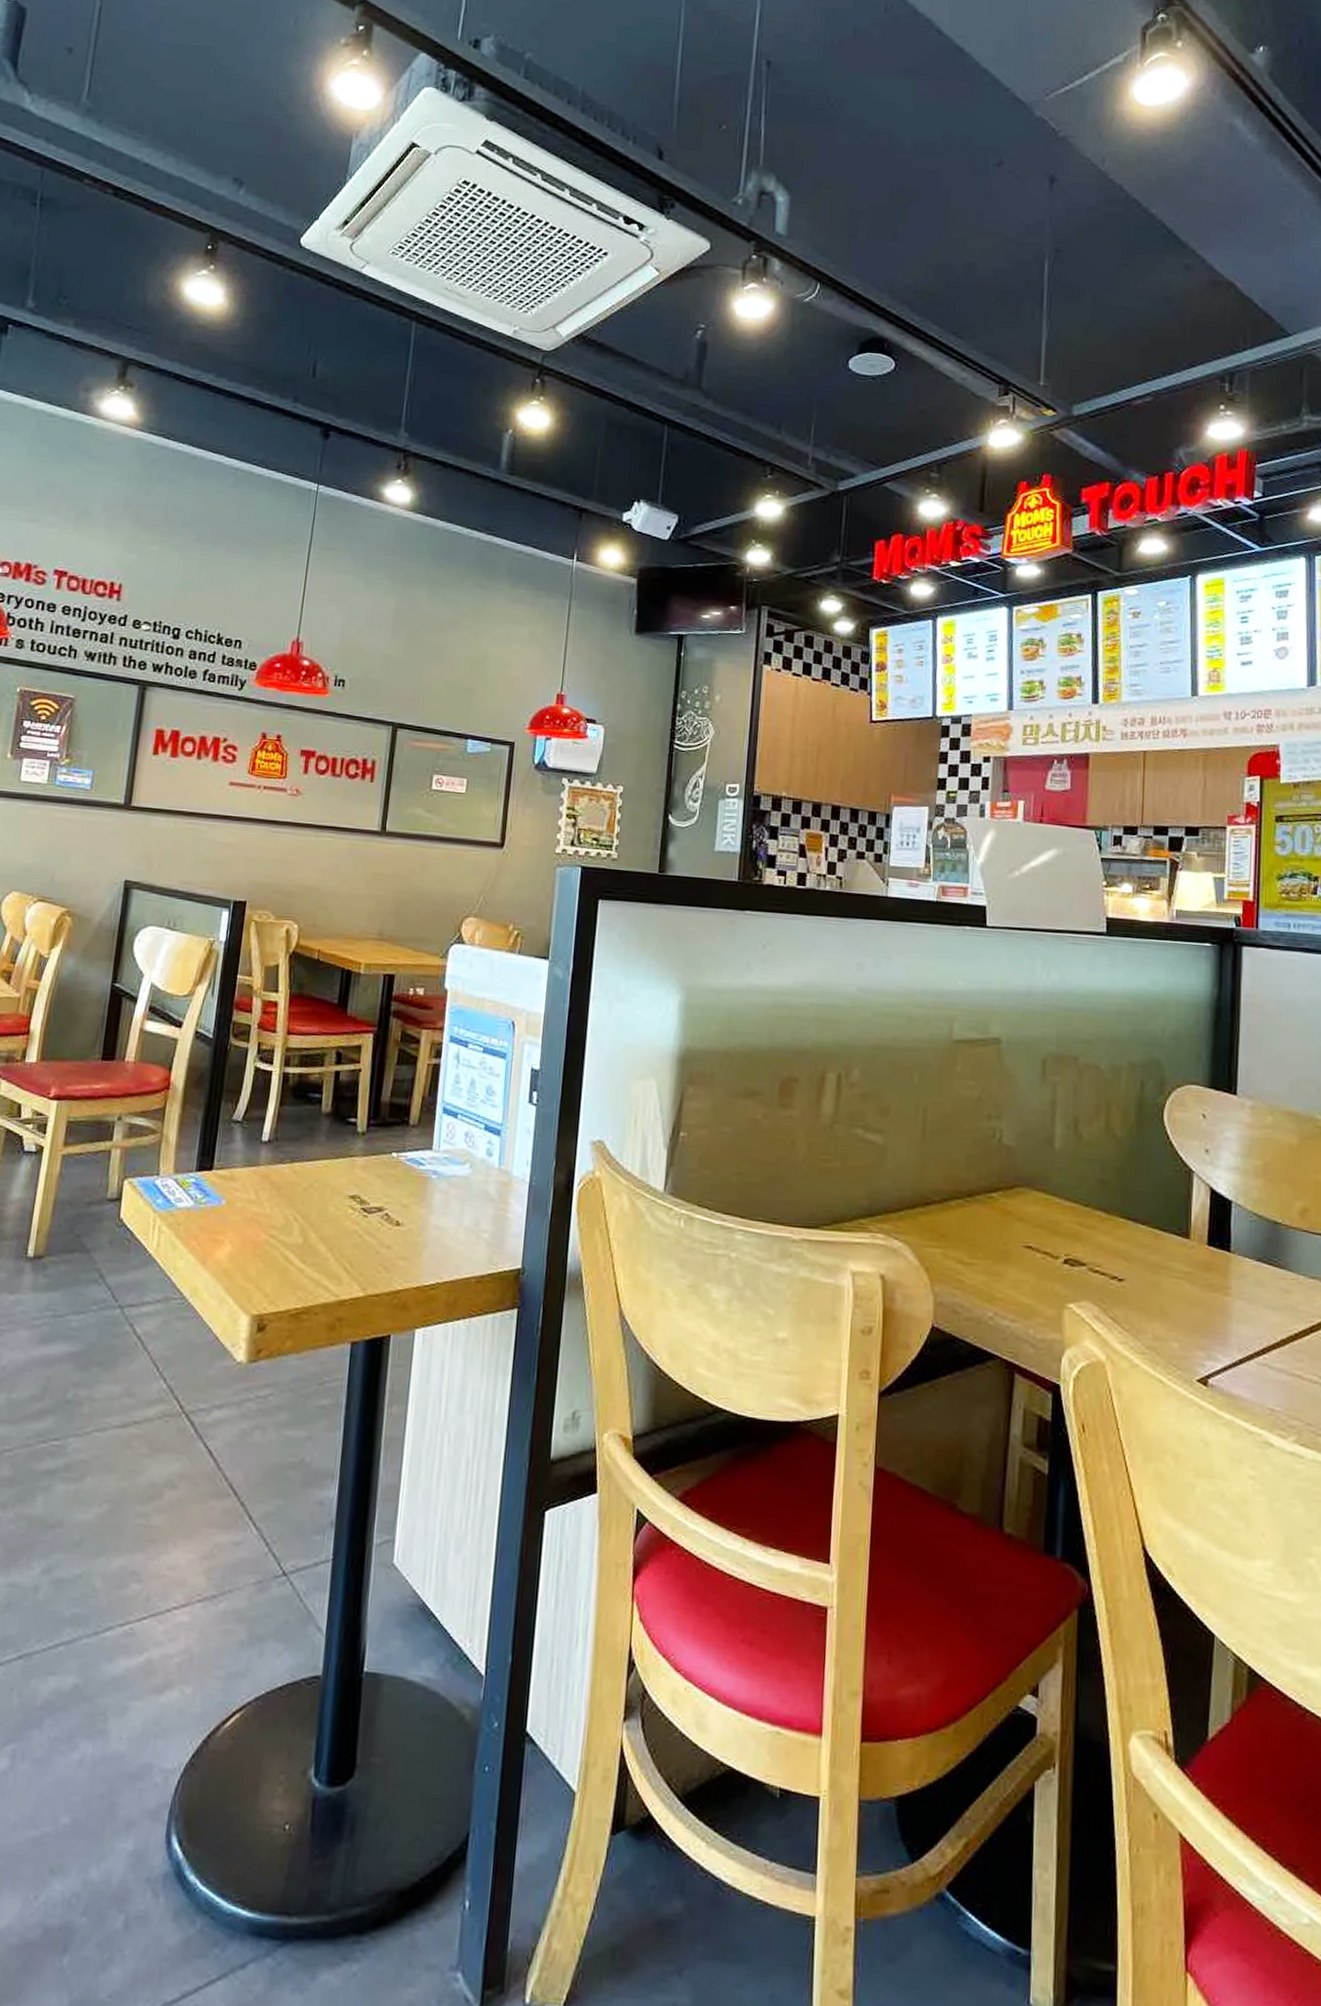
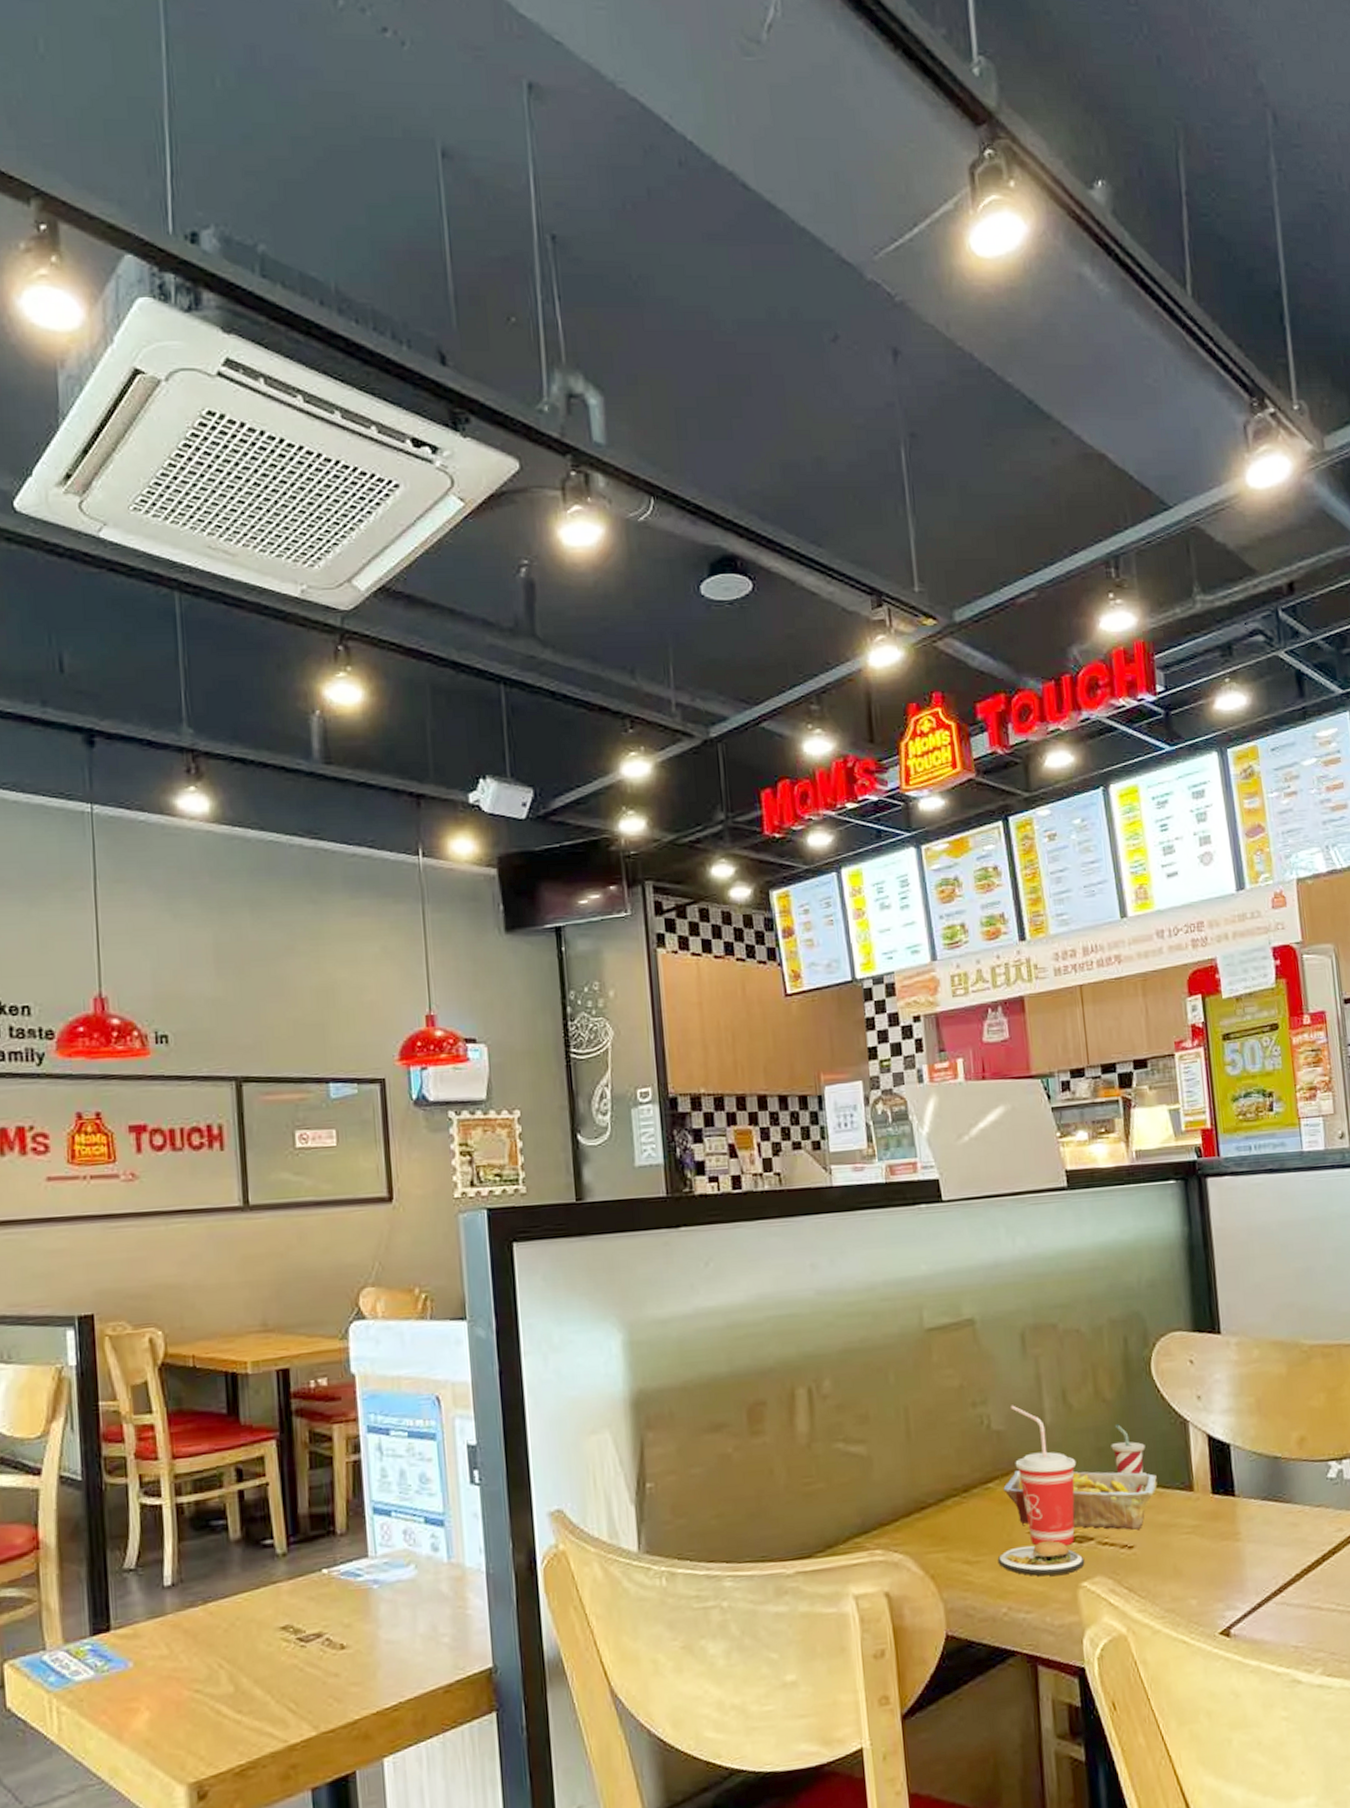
hamburger: none [990,1256,1074,1293] -> present [997,1540,1085,1577]
french fries: none [1005,1186,1155,1266] -> present [1003,1471,1157,1531]
beverage cup: none [1020,1124,1079,1266] -> present [1011,1405,1077,1545]
beverage cup: none [1114,1161,1148,1231] -> present [1111,1424,1146,1494]

